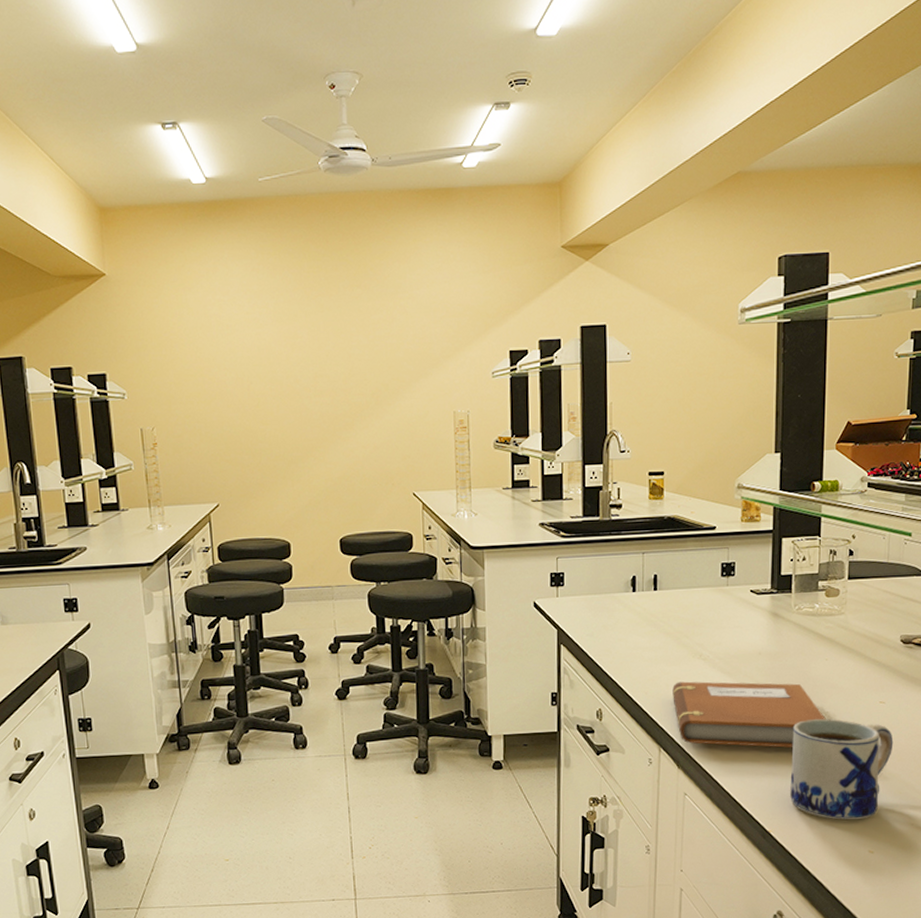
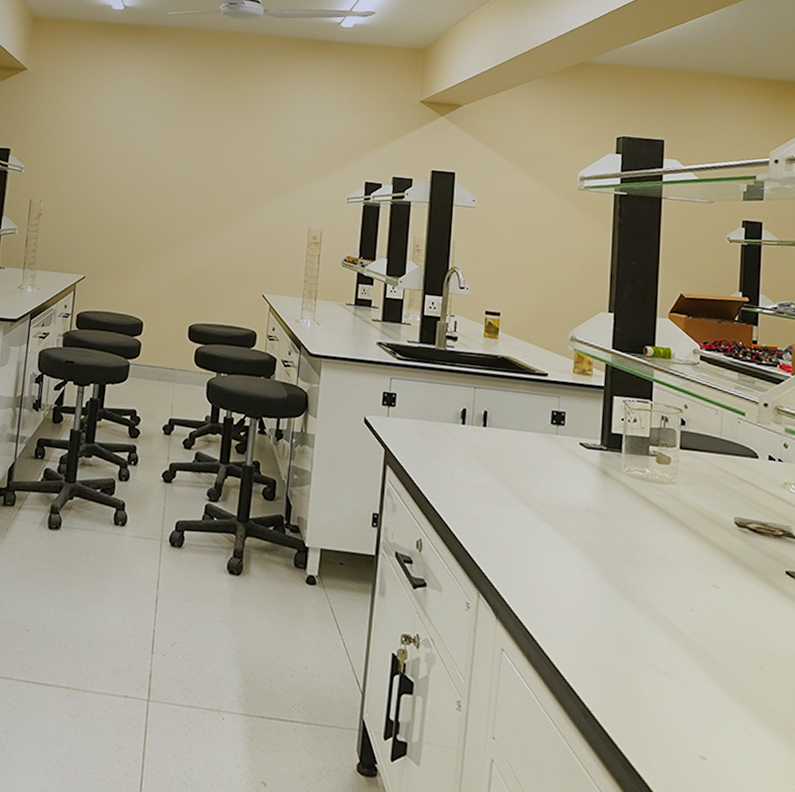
notebook: present [672,681,826,748] -> none [495,525,655,619]
mug: present [790,718,894,820] -> none [615,591,728,717]

